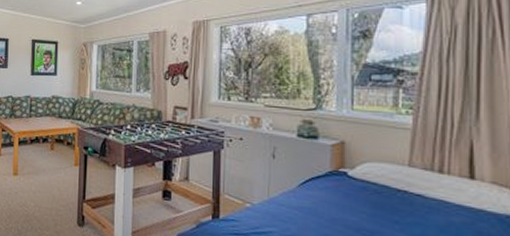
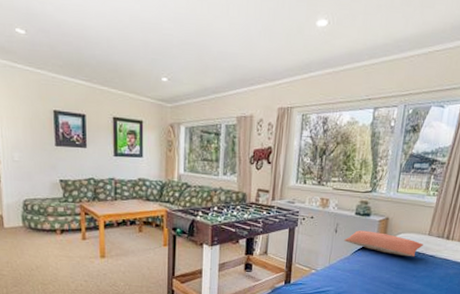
pillow: none [286,156,403,195] -> present [344,230,423,257]

